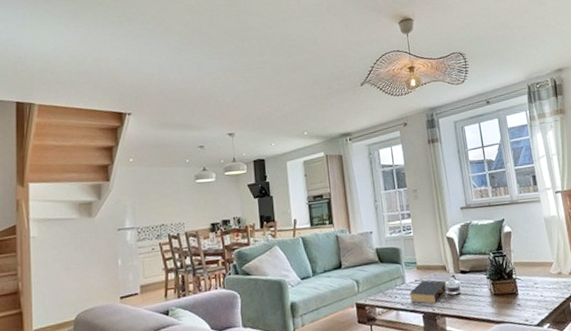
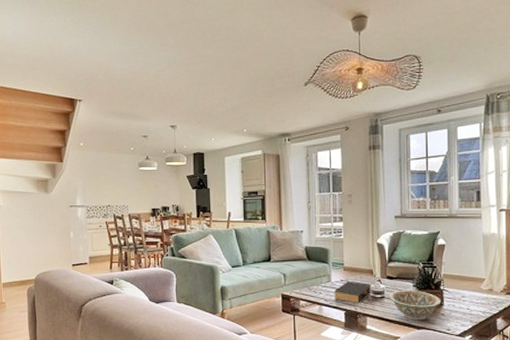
decorative bowl: none [464,282,516,315] -> present [388,289,442,321]

